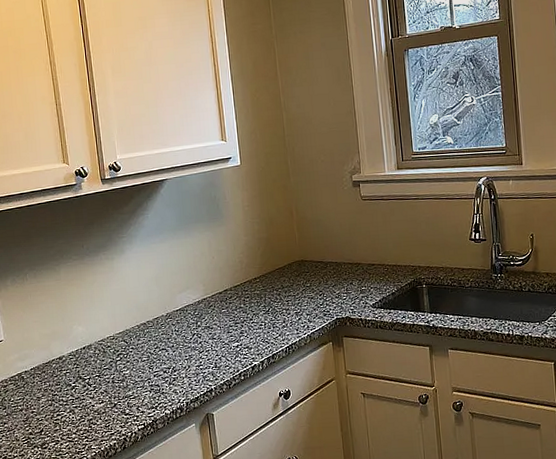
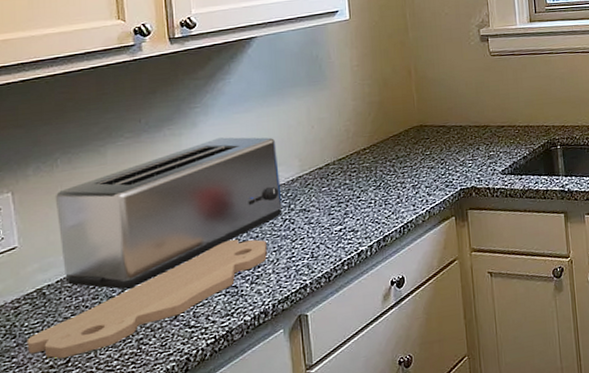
cutting board: none [13,347,181,429] -> present [26,239,267,359]
toaster: none [26,263,191,380] -> present [55,137,282,290]

